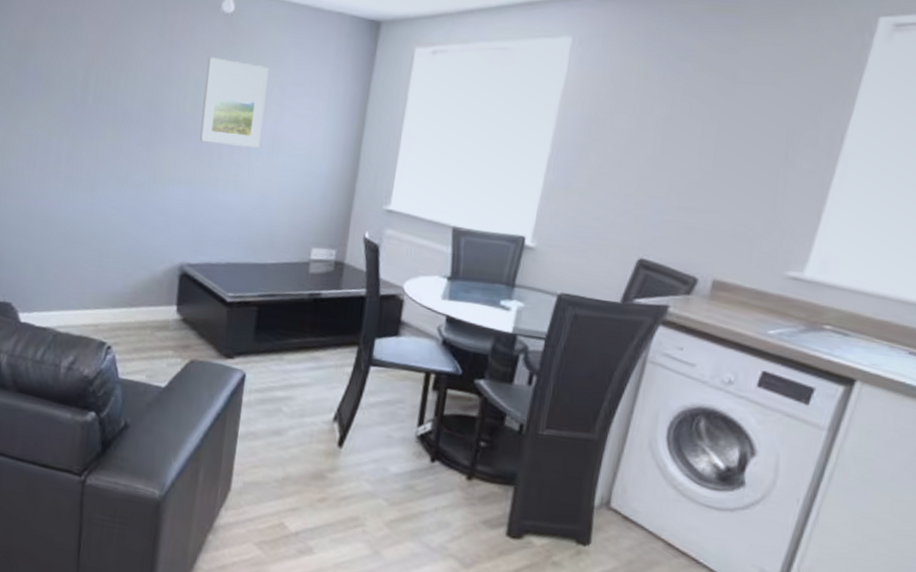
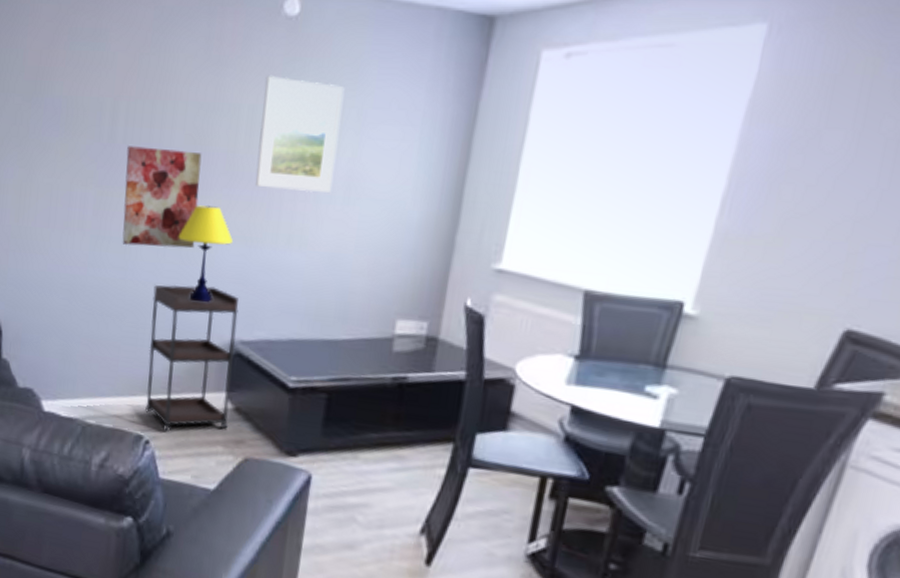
wall art: none [90,106,157,189] -> present [122,146,202,249]
shelving unit: none [107,217,187,339] -> present [144,284,239,432]
table lamp: none [137,154,182,232] -> present [178,205,233,303]

